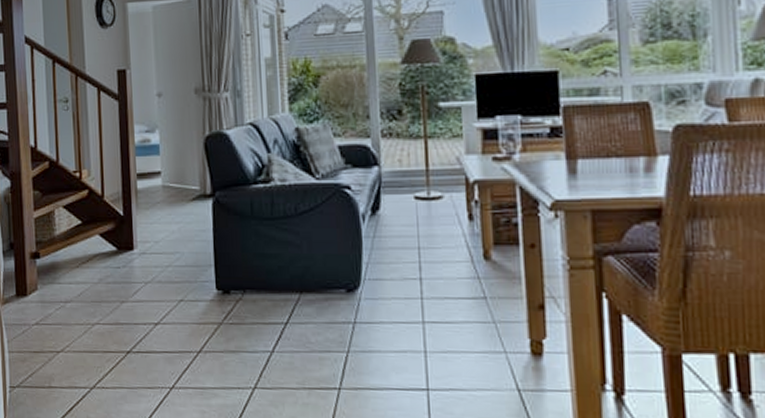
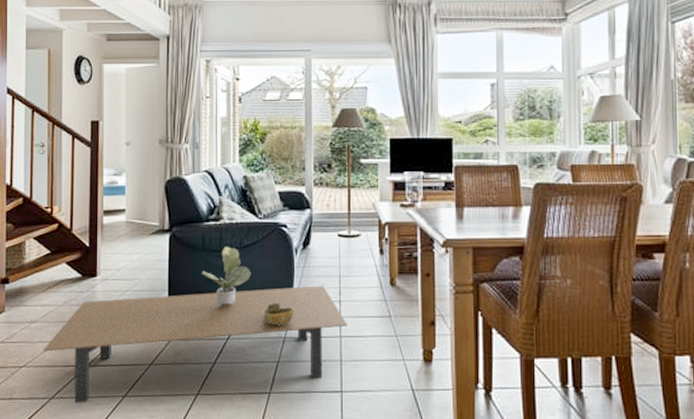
coffee table: none [80,260,431,395] -> present [42,285,347,403]
potted plant: none [251,213,311,286] -> present [201,246,252,307]
decorative bowl: none [329,280,367,309] -> present [265,302,296,326]

